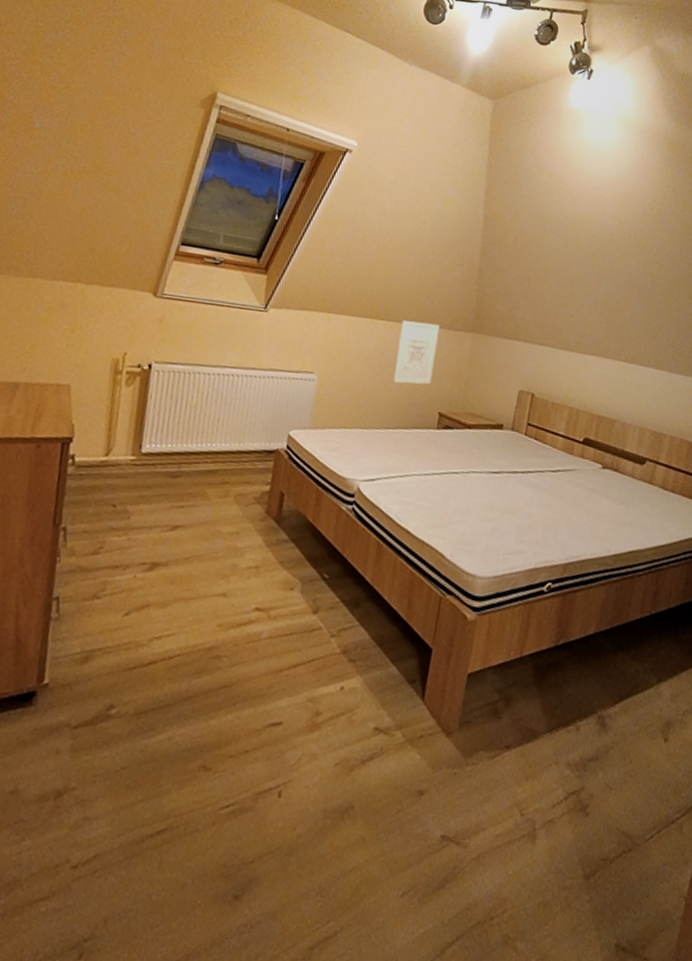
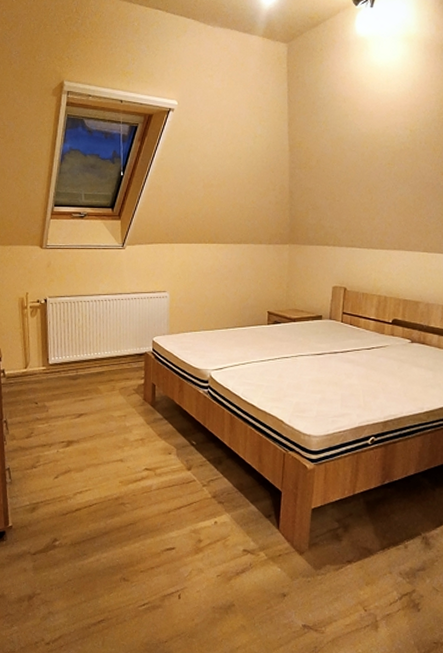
wall art: present [393,320,440,385] -> none [228,241,261,292]

